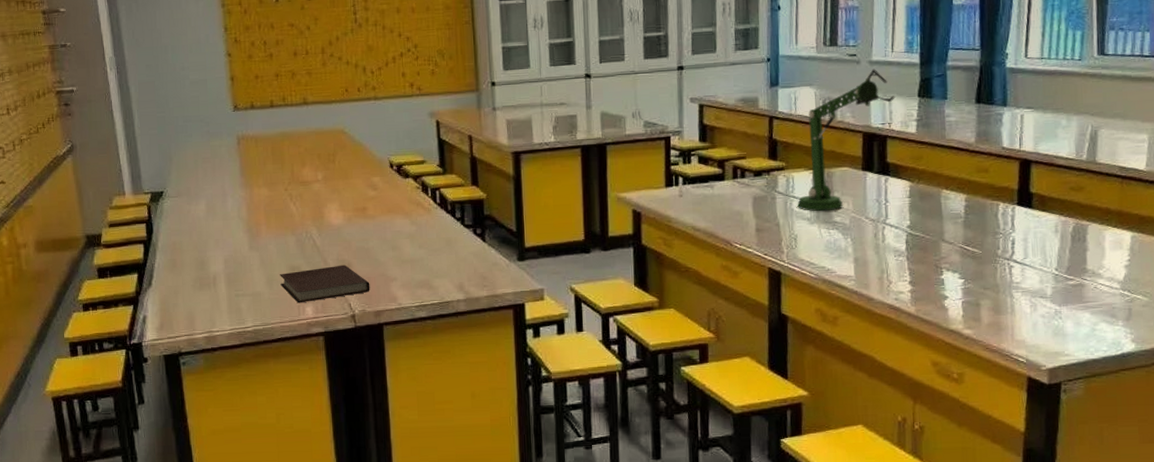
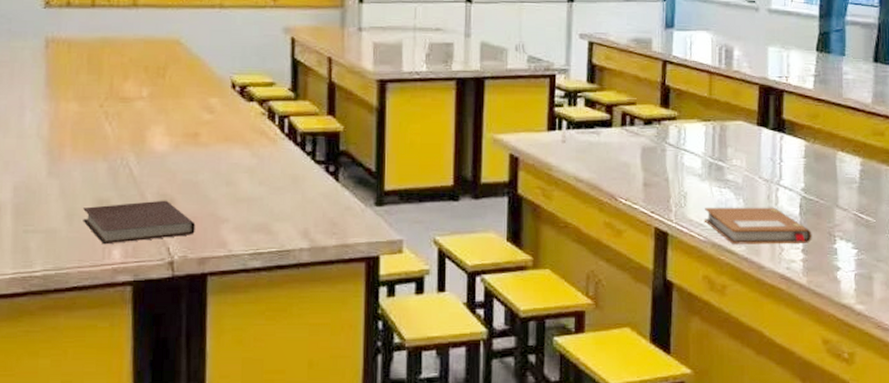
desk lamp: present [797,69,895,212] -> none [688,17,793,168]
notebook: none [814,244,919,280] -> present [704,207,812,244]

